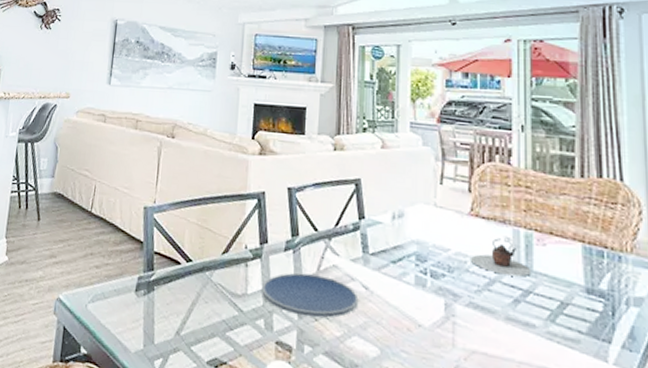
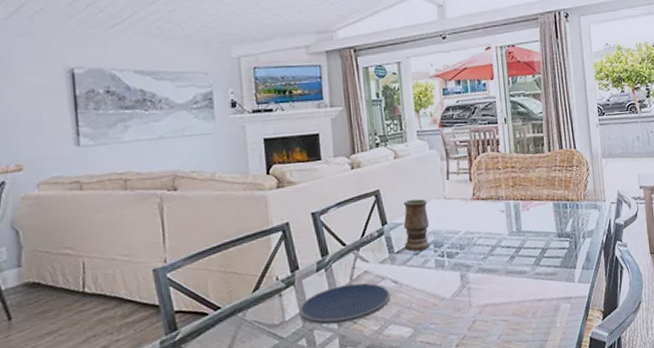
vase: none [380,197,414,260] -> present [403,199,430,252]
teapot: present [471,238,532,277] -> none [477,212,521,241]

